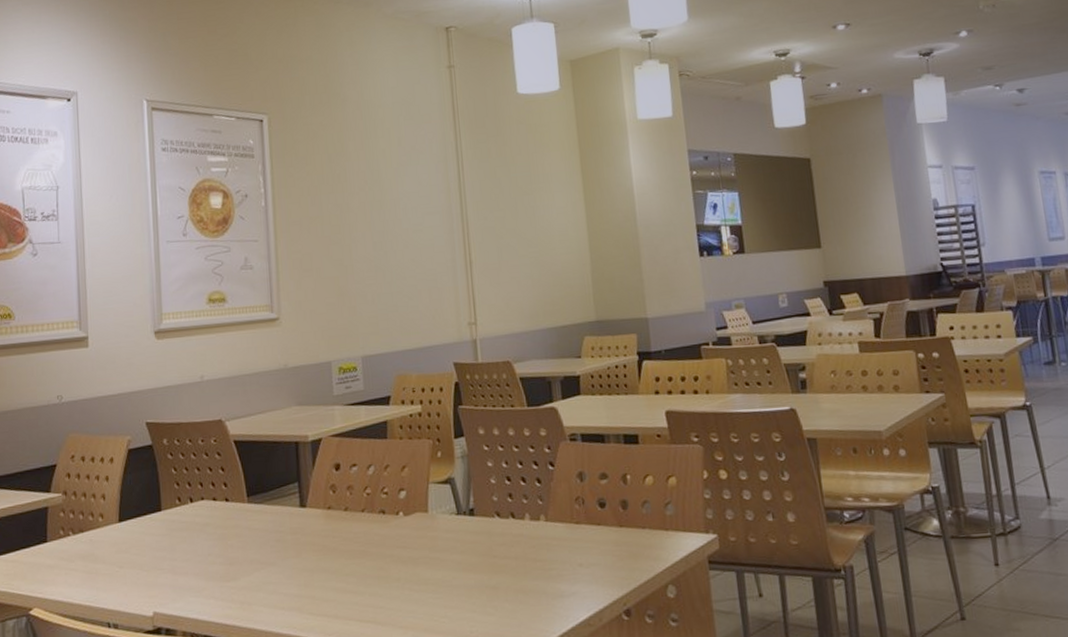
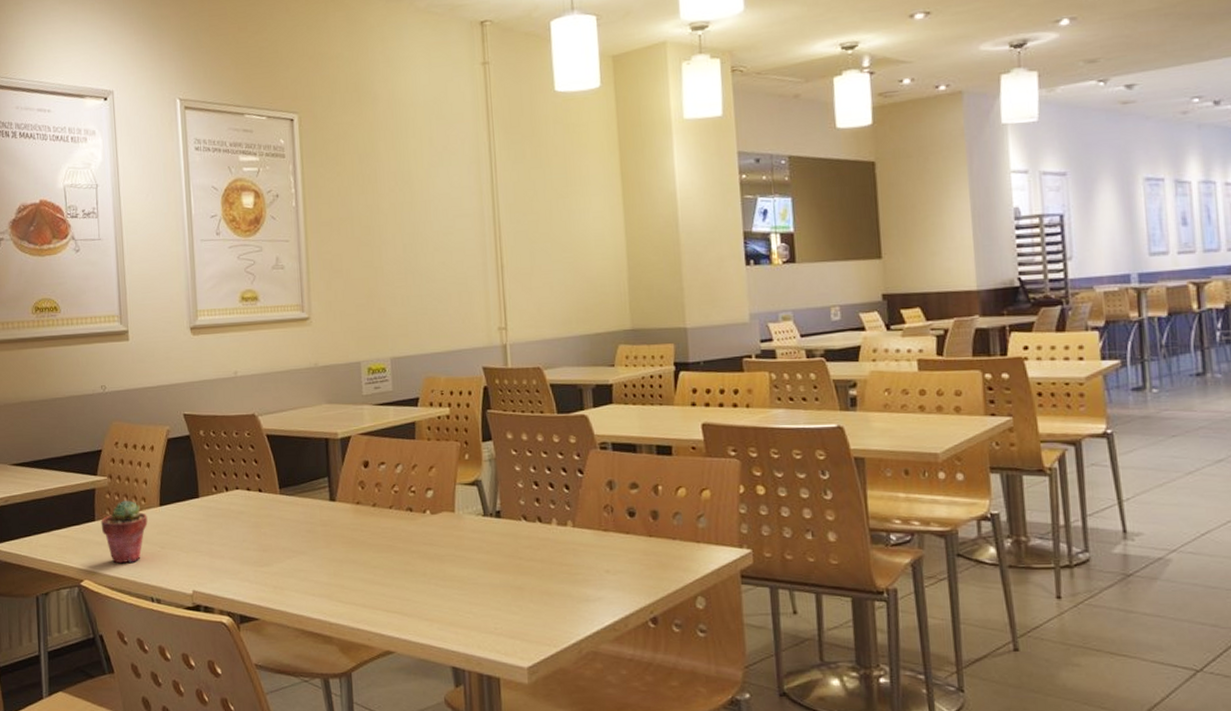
potted succulent: none [53,517,106,588] -> present [100,499,148,564]

